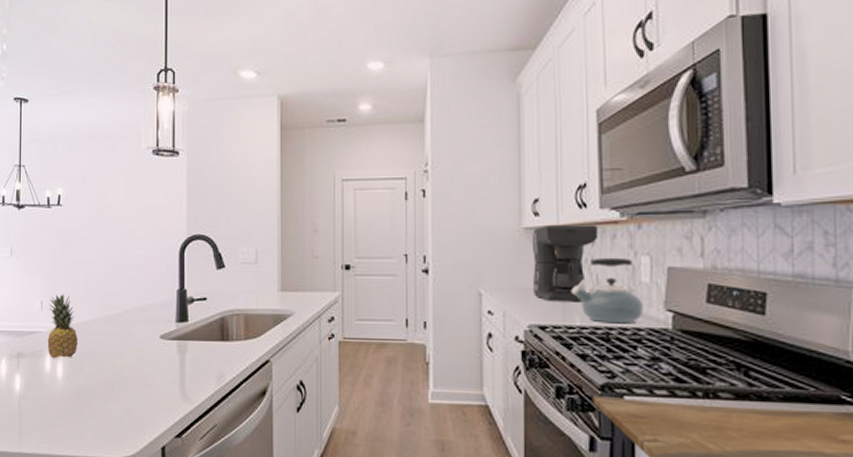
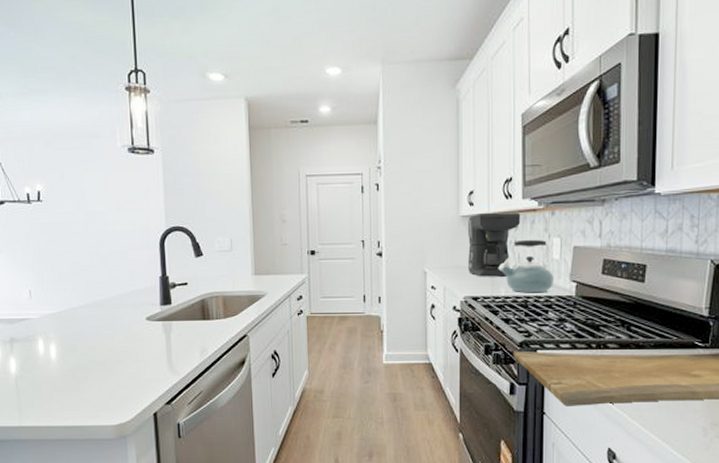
fruit: present [47,294,79,359] -> none [37,283,69,342]

